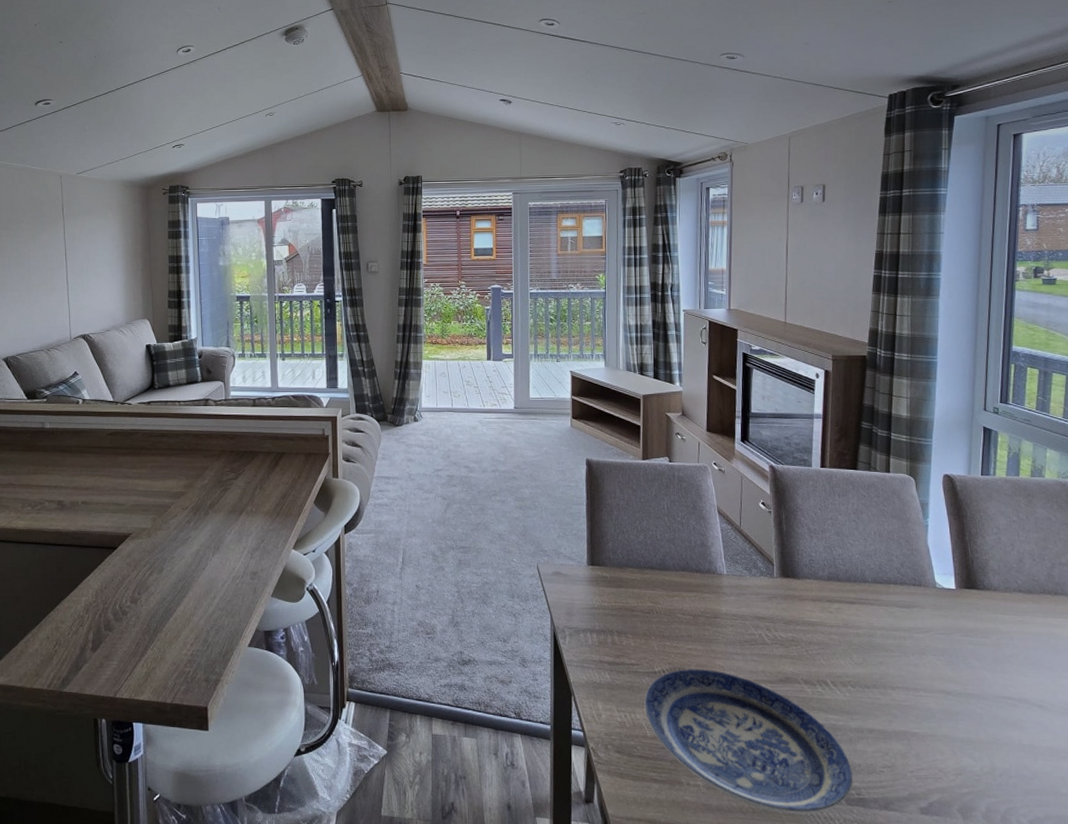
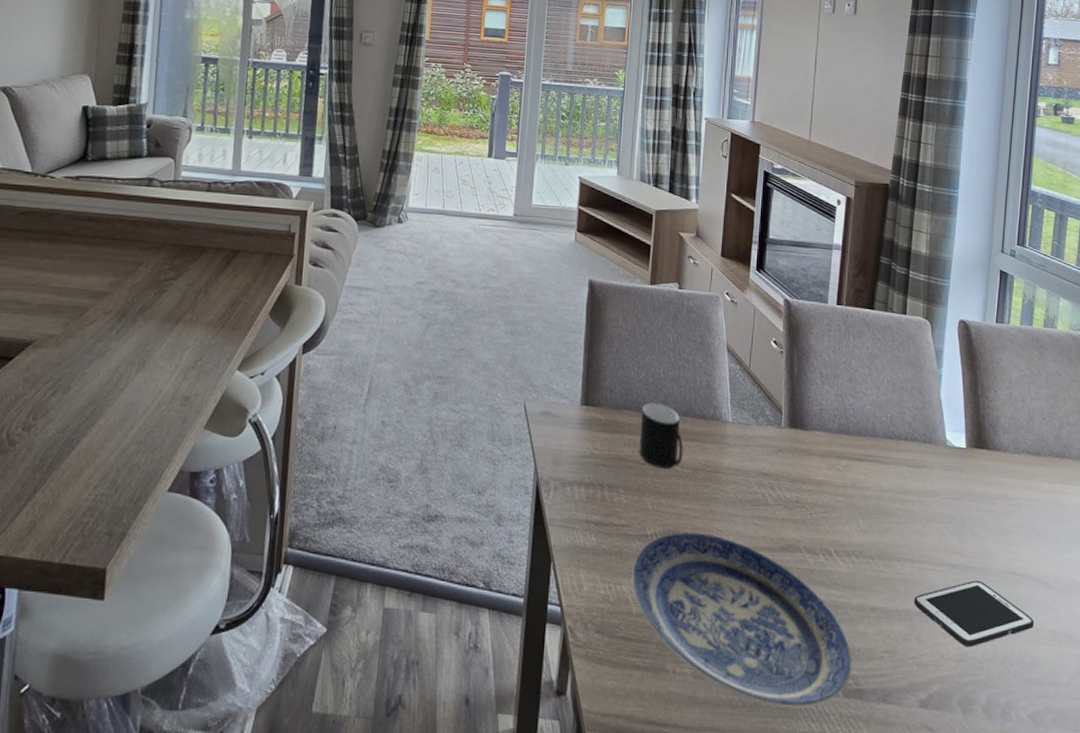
cup: none [642,561,683,617] -> present [639,402,683,469]
cell phone: none [911,705,1032,763] -> present [914,580,1035,648]

